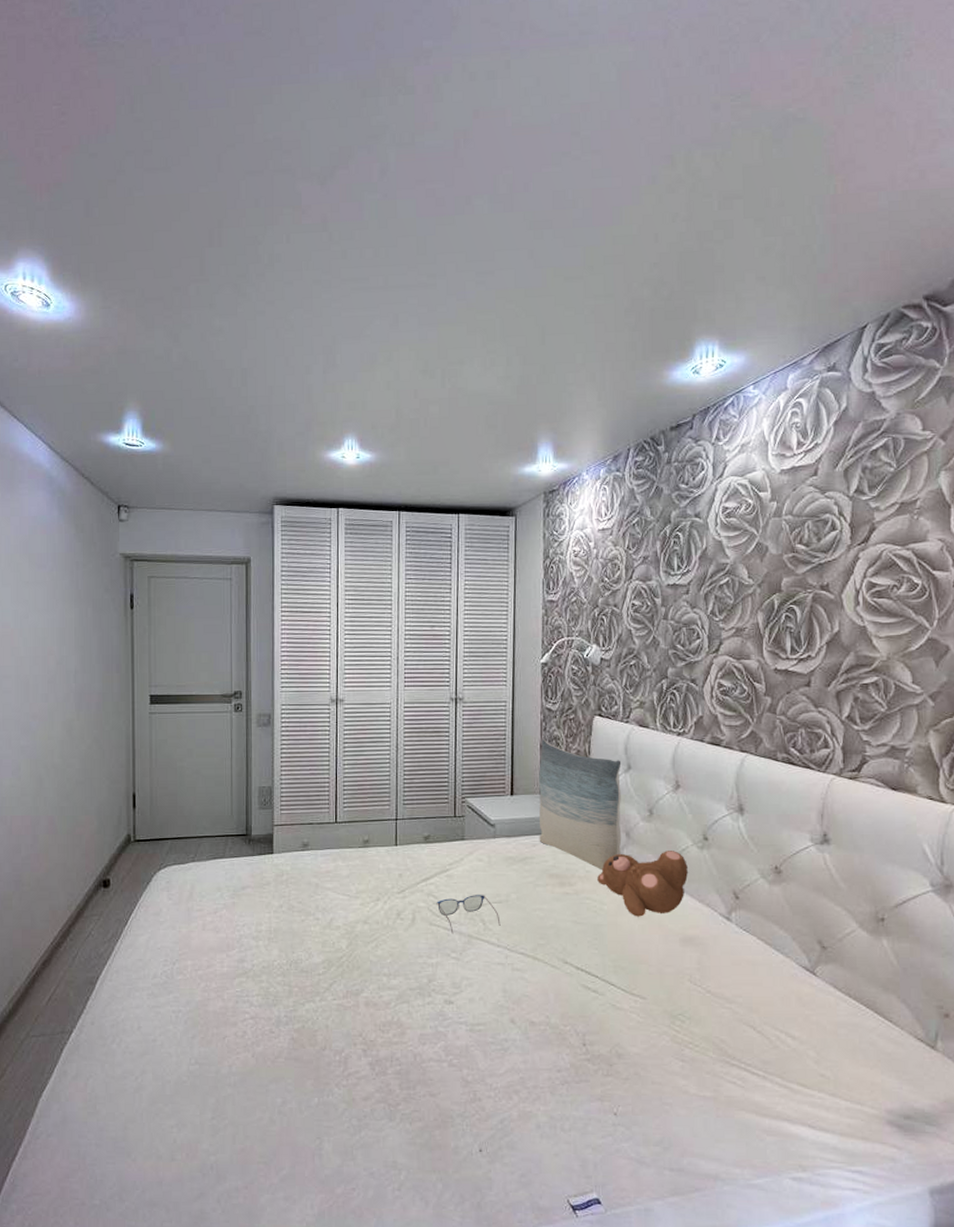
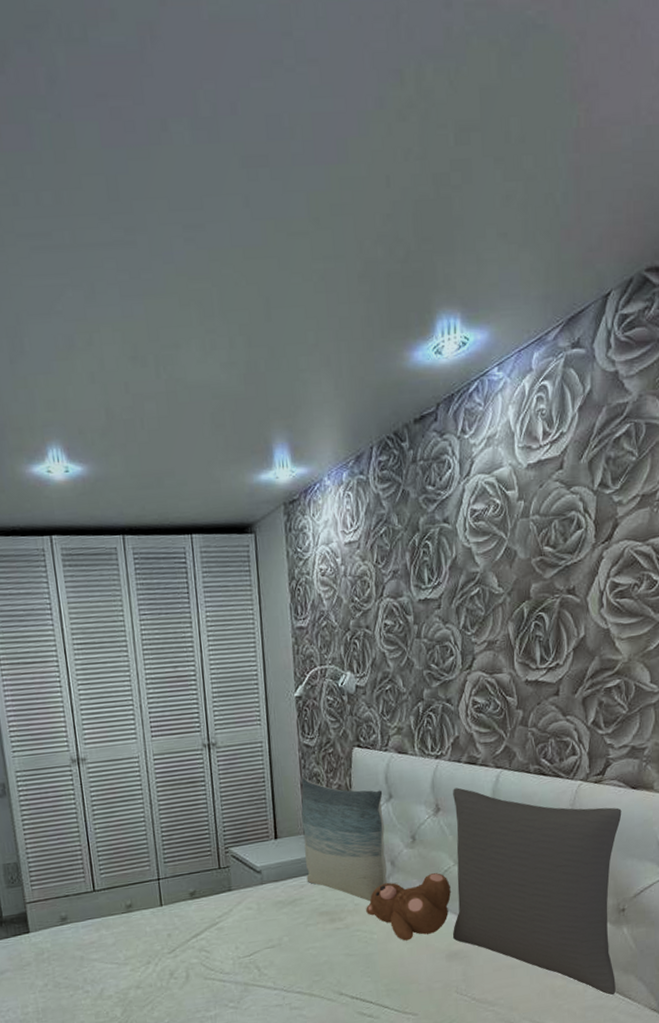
glasses: present [436,895,501,934] -> none [209,942,276,985]
pillow: none [689,767,880,1015] -> present [453,787,622,996]

